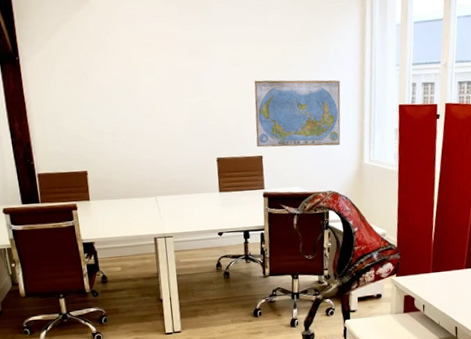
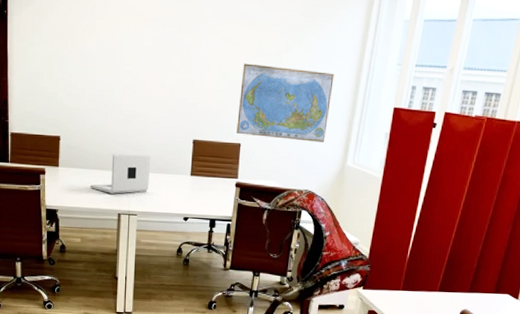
laptop: none [123,177,181,220] -> present [90,154,151,194]

